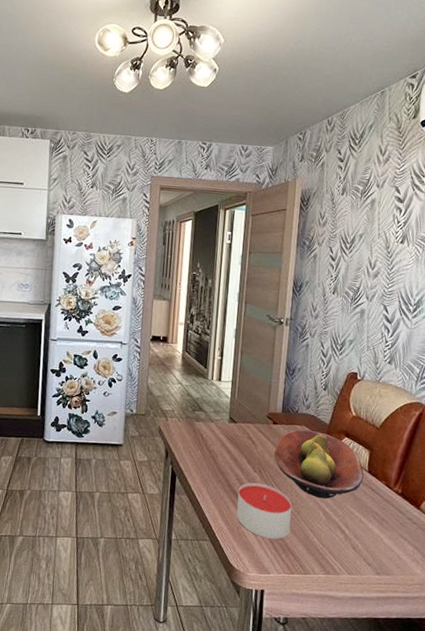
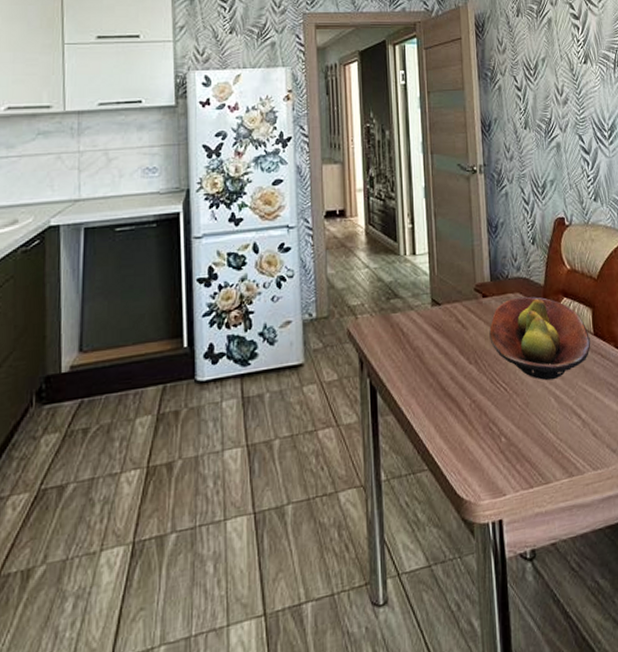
candle: present [236,482,292,539] -> none [454,377,521,449]

